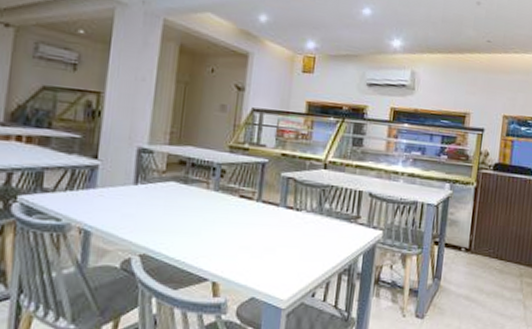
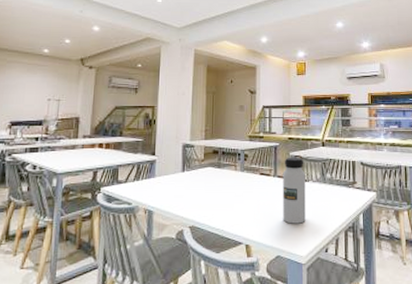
water bottle: none [263,178,299,262] -> present [283,157,306,224]

